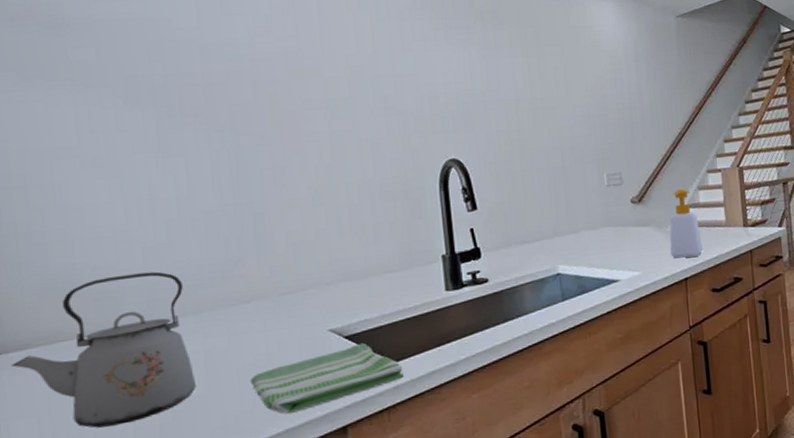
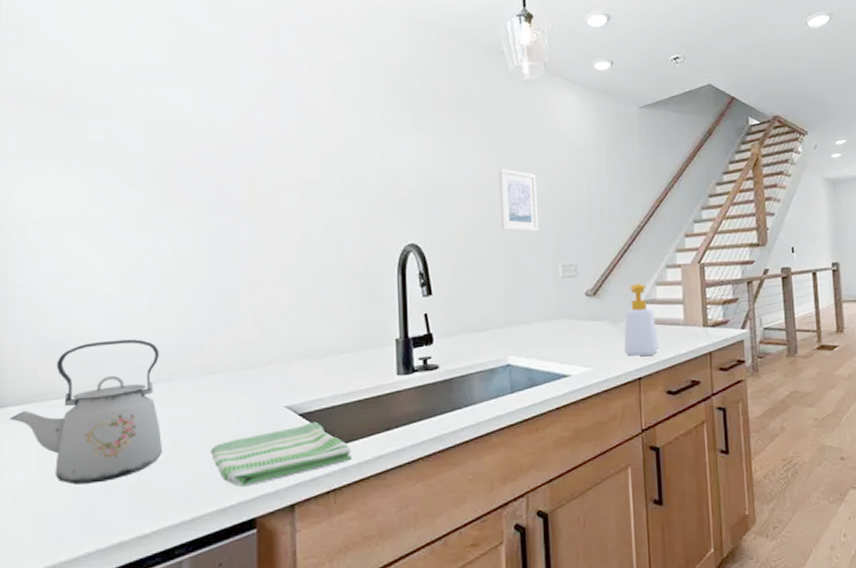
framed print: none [538,80,583,143] -> present [498,168,539,232]

